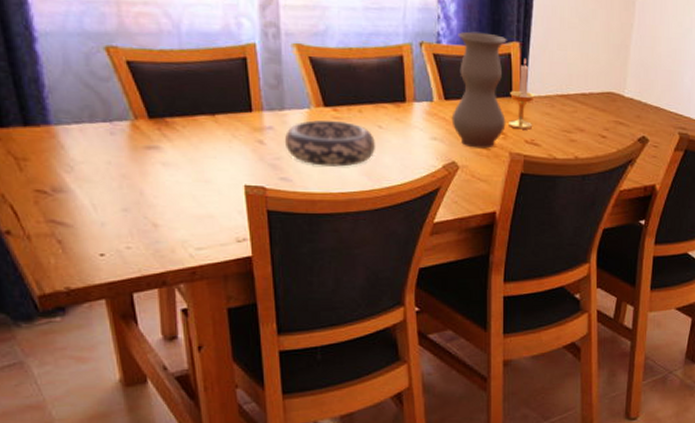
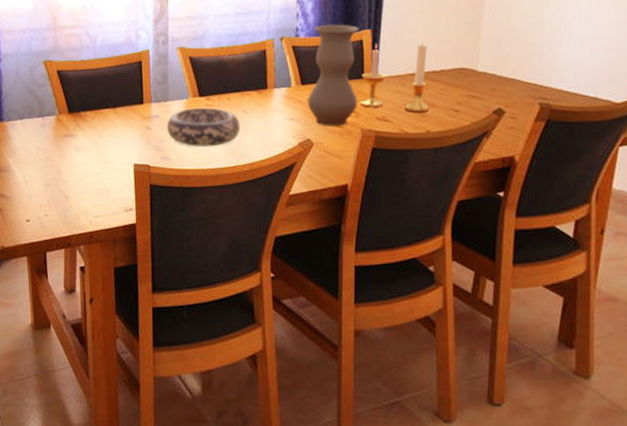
candle holder: none [553,63,577,137] -> present [404,44,429,113]

